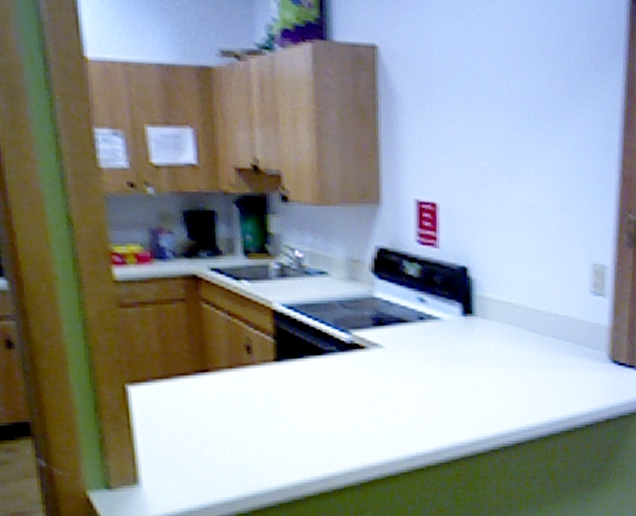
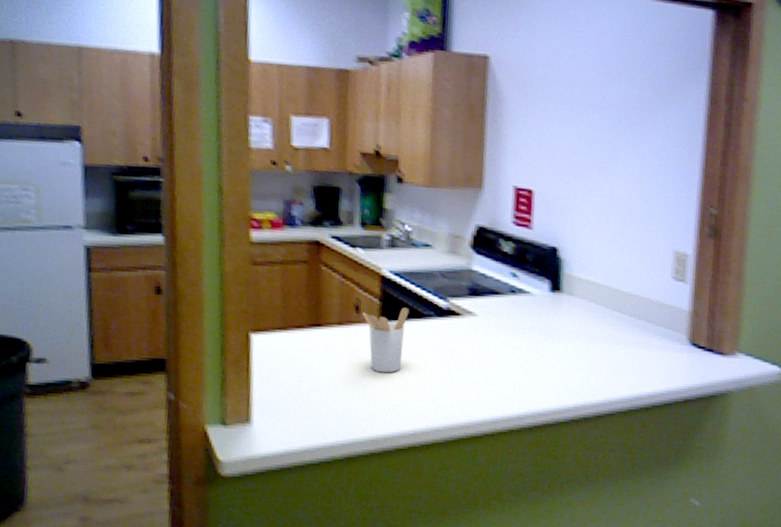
utensil holder: none [255,344,308,418] -> present [362,308,409,373]

